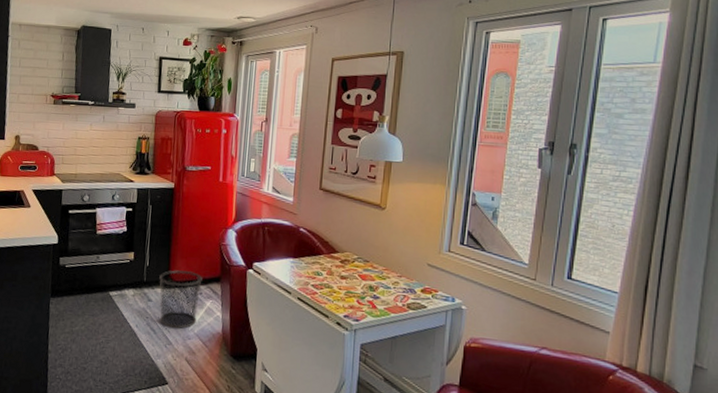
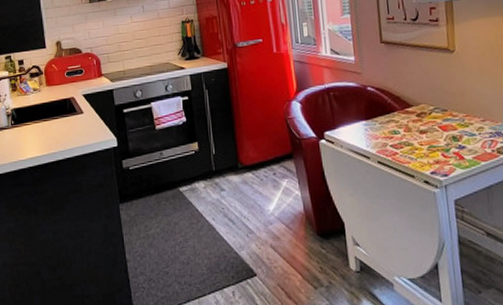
waste bin: present [159,270,202,329] -> none [228,152,275,215]

